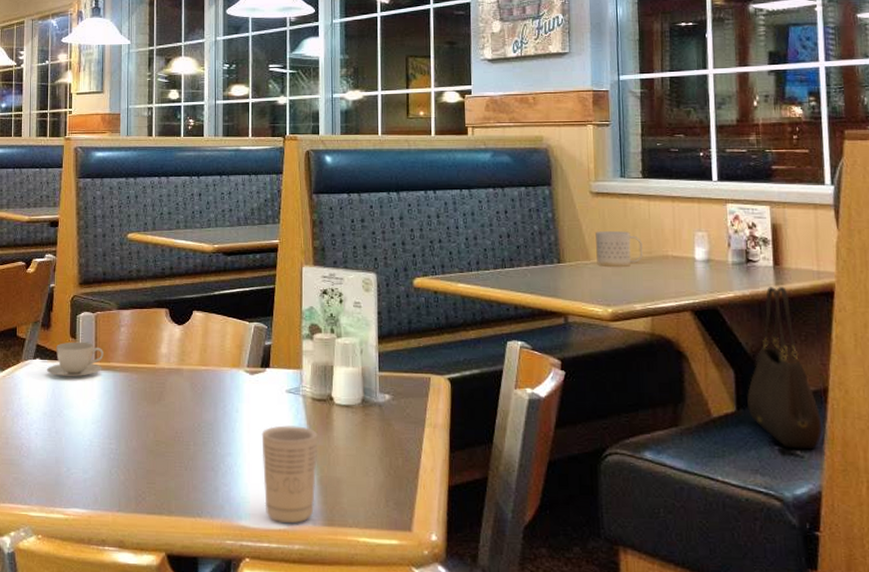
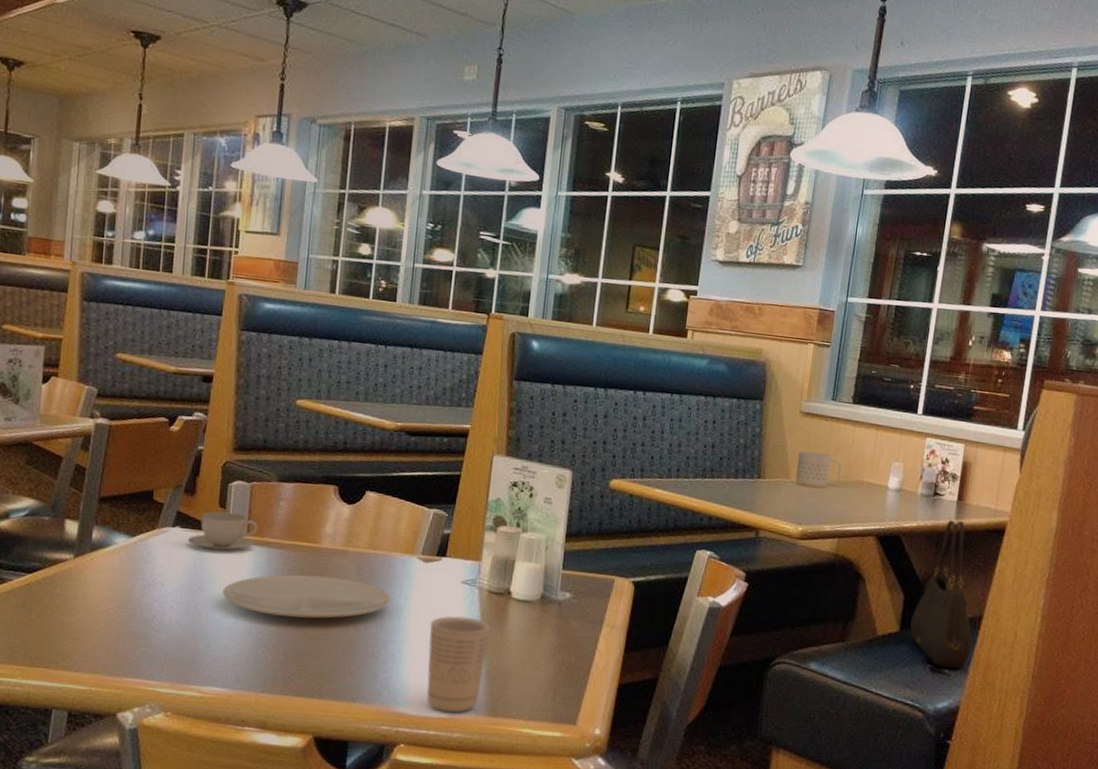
plate: none [78,395,223,437] -> present [222,574,391,619]

